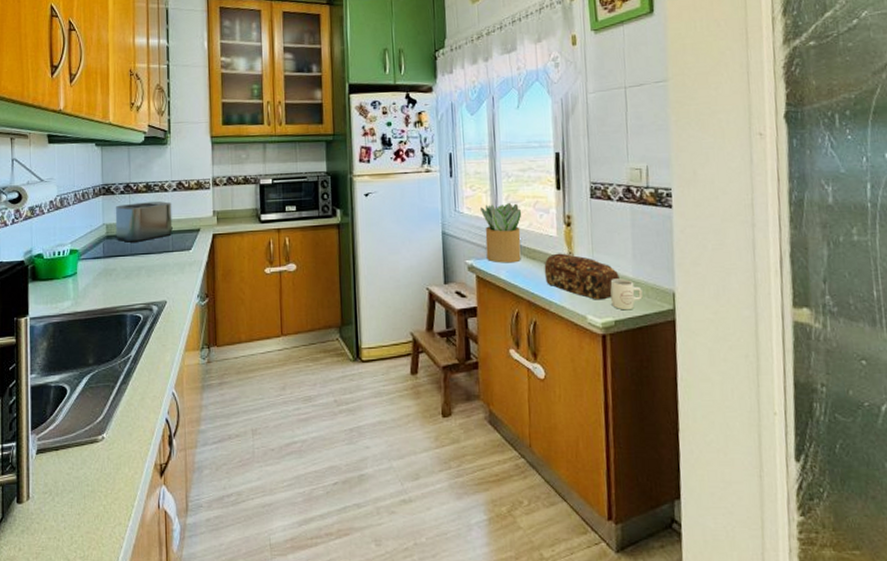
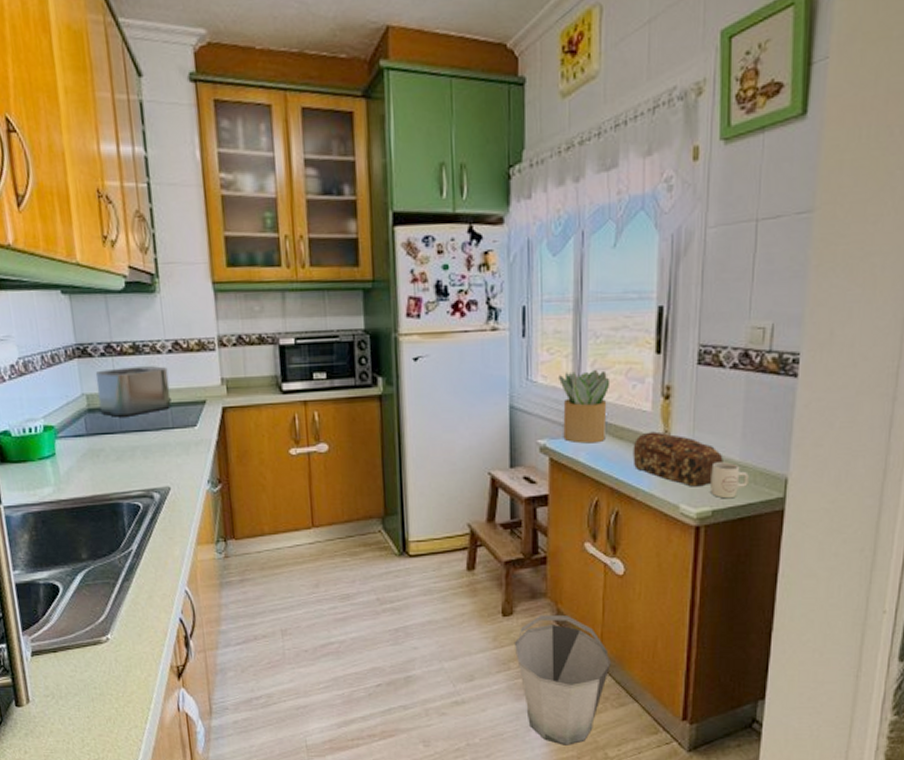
bucket: none [453,415,539,545] -> present [513,614,611,745]

